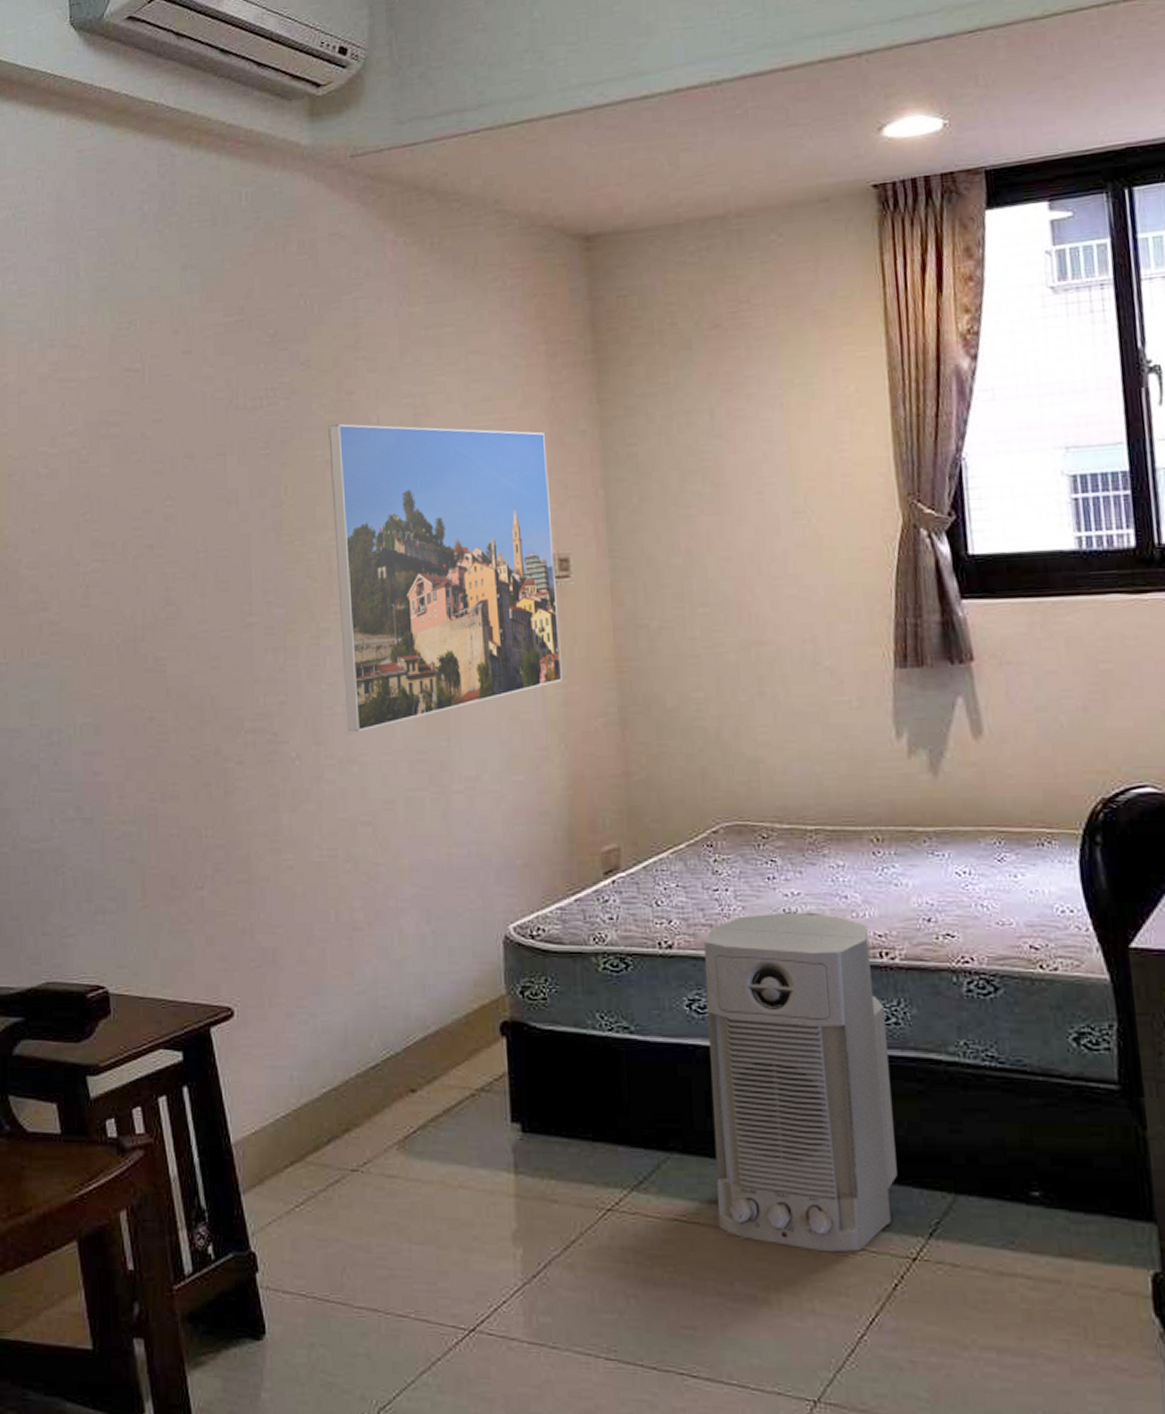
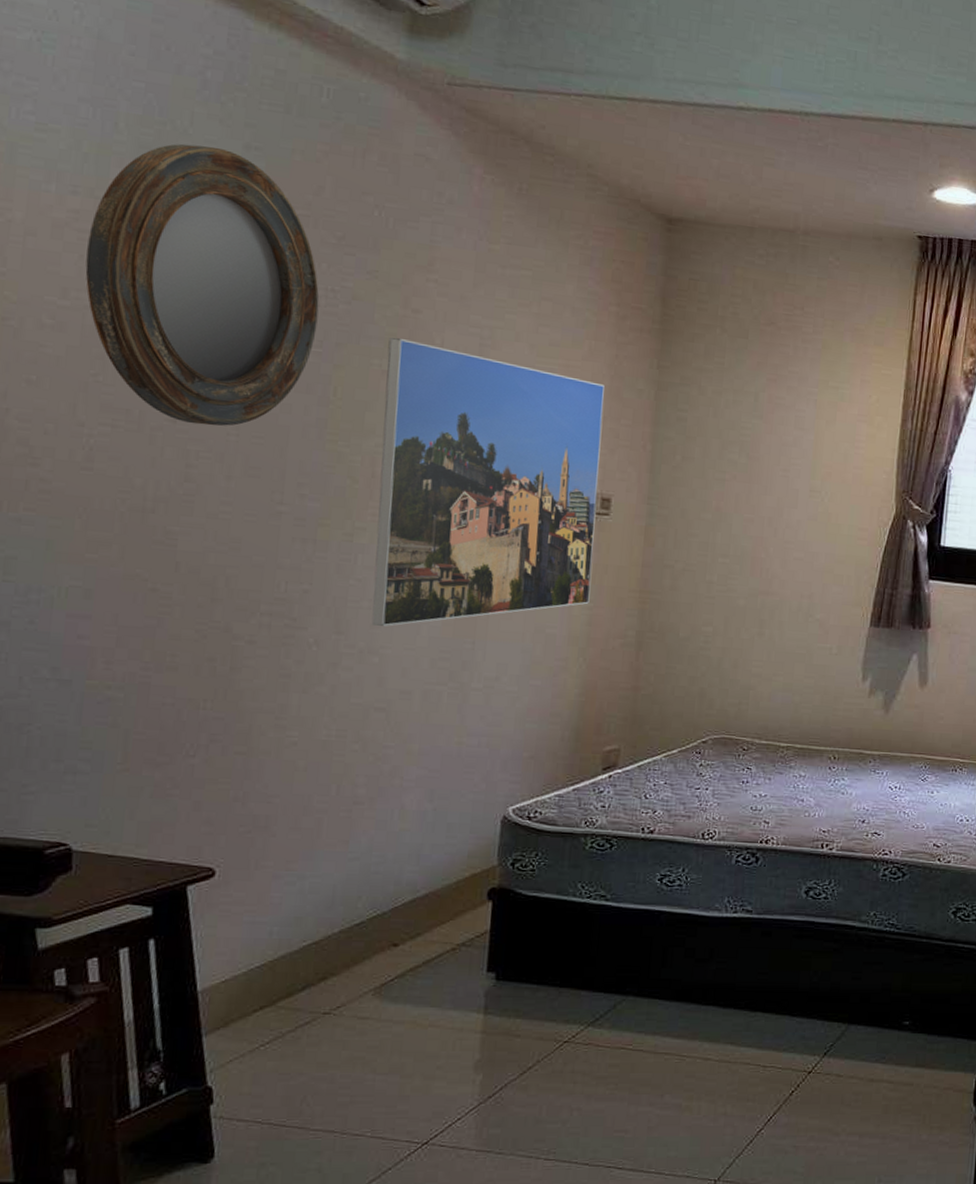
home mirror: none [67,274,263,547] -> present [85,143,319,426]
air purifier: present [704,912,898,1253] -> none [658,809,818,1070]

